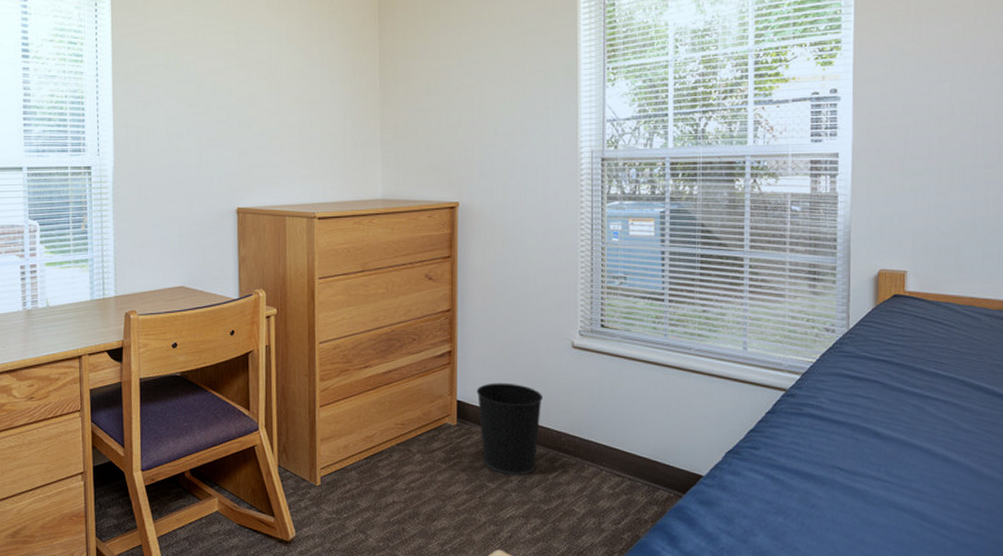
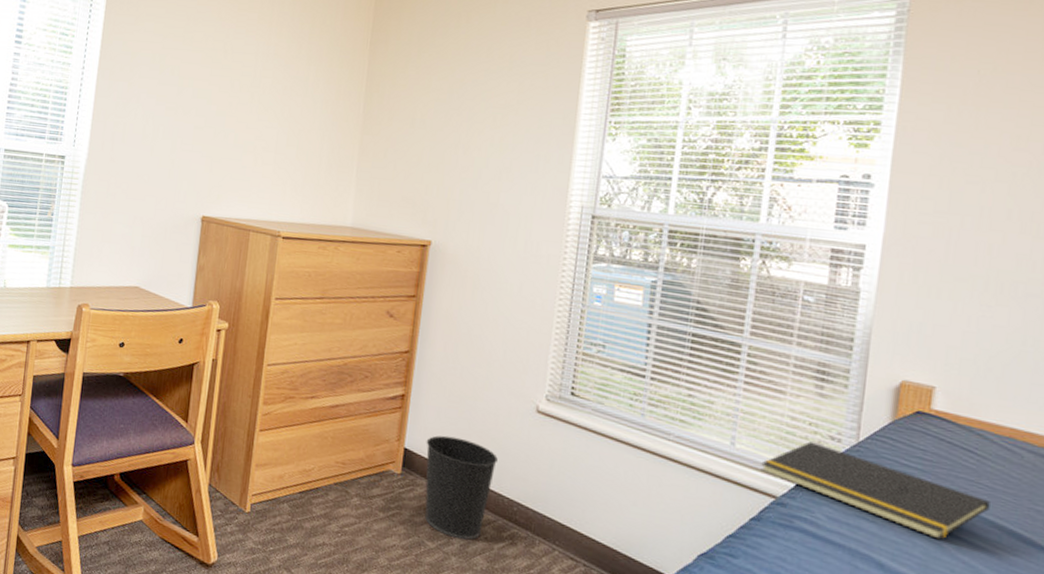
notepad: none [770,336,959,404] -> present [760,441,990,540]

